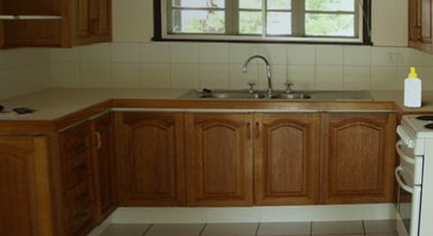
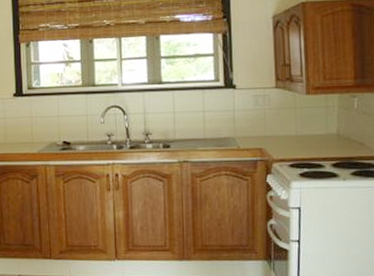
soap bottle: present [403,66,422,107] -> none [273,109,295,154]

